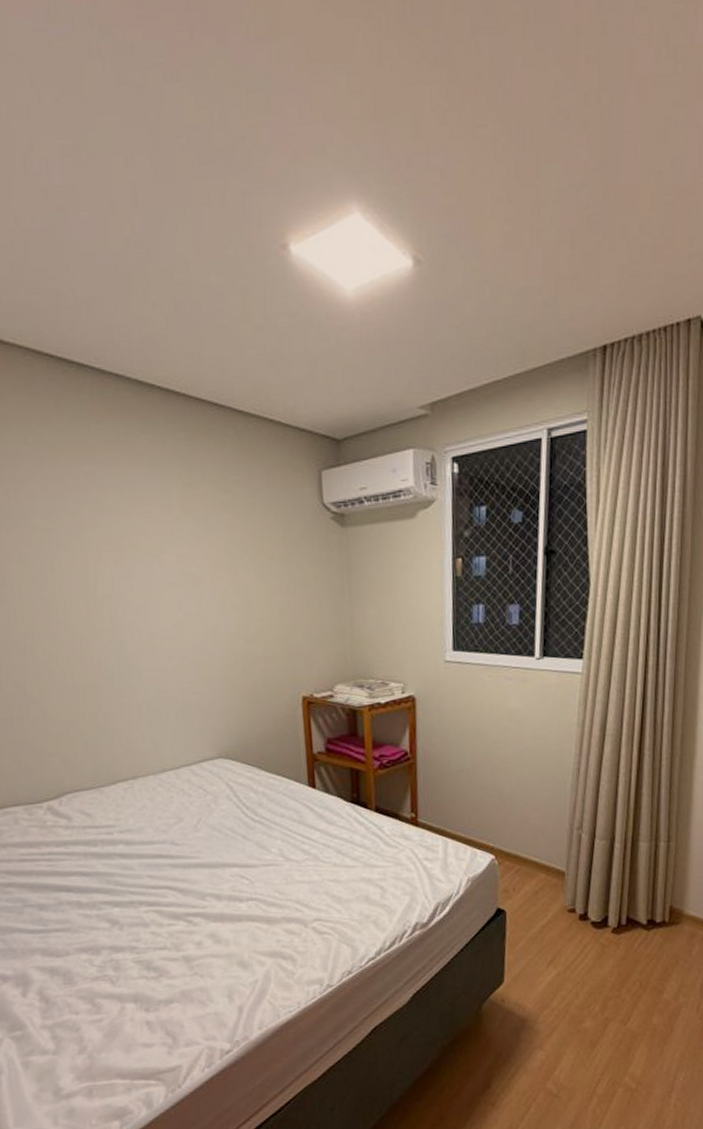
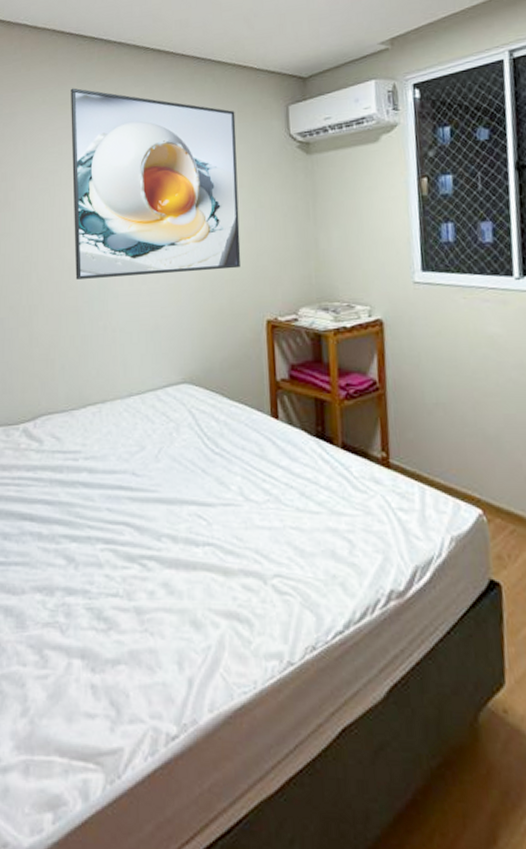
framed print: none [59,428,274,654] -> present [71,88,241,280]

